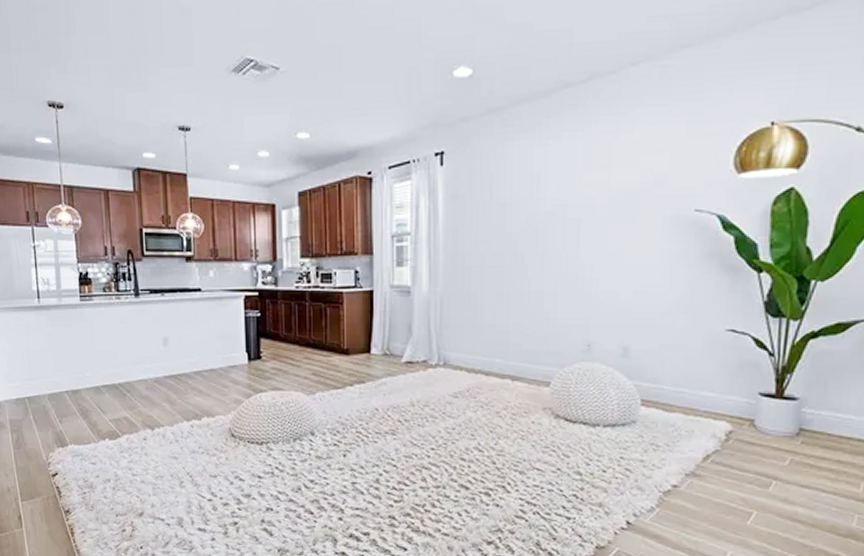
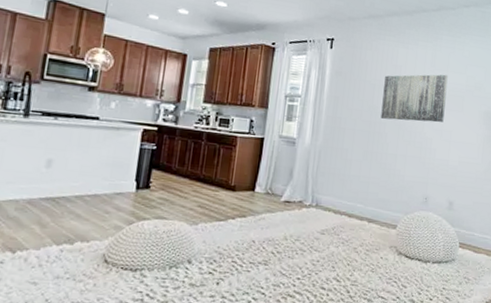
wall art: none [516,172,611,247] -> present [381,74,448,123]

